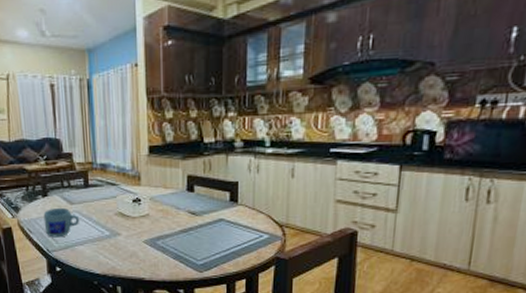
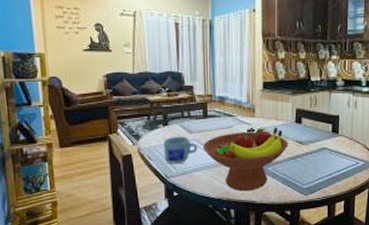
fruit bowl: none [84,196,180,267] -> present [202,127,289,191]

